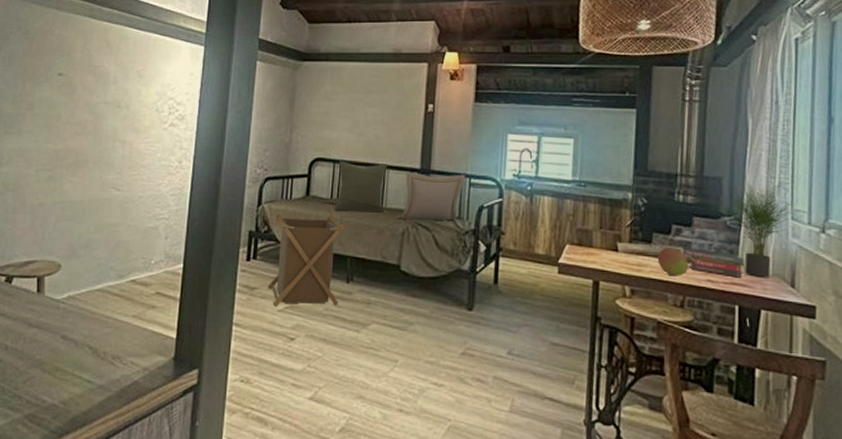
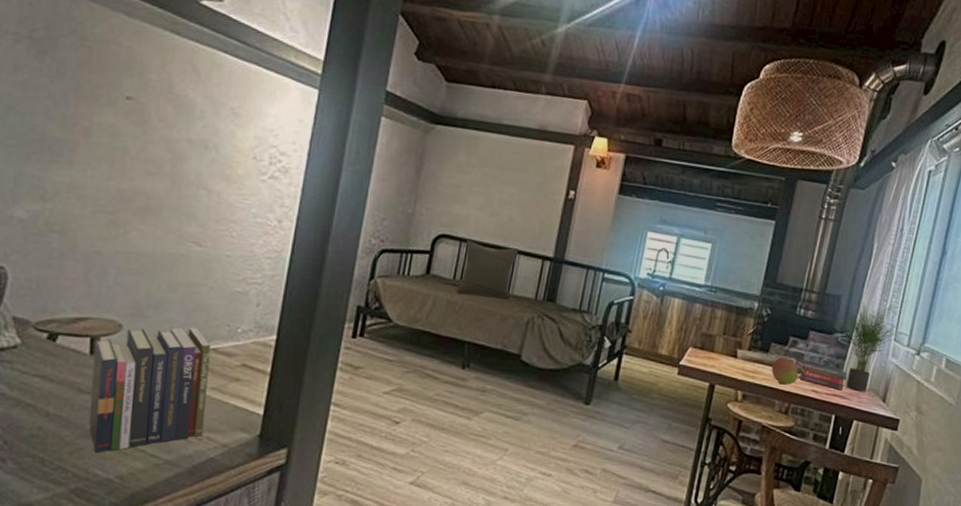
books: none [37,262,131,381] -> present [89,327,211,453]
laundry basket: present [267,213,346,307] -> none [374,289,467,392]
cushion: present [396,172,465,222] -> none [522,259,600,315]

